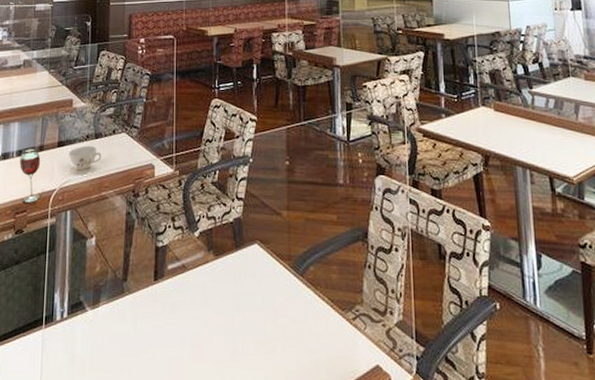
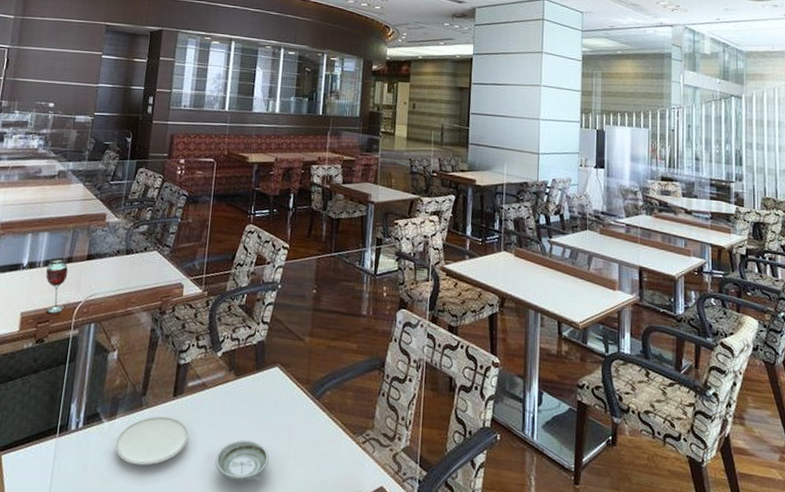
teacup: present [69,146,102,171] -> none [97,260,131,285]
plate: none [101,302,173,354] -> present [115,416,189,466]
saucer: none [201,322,258,366] -> present [214,440,270,482]

